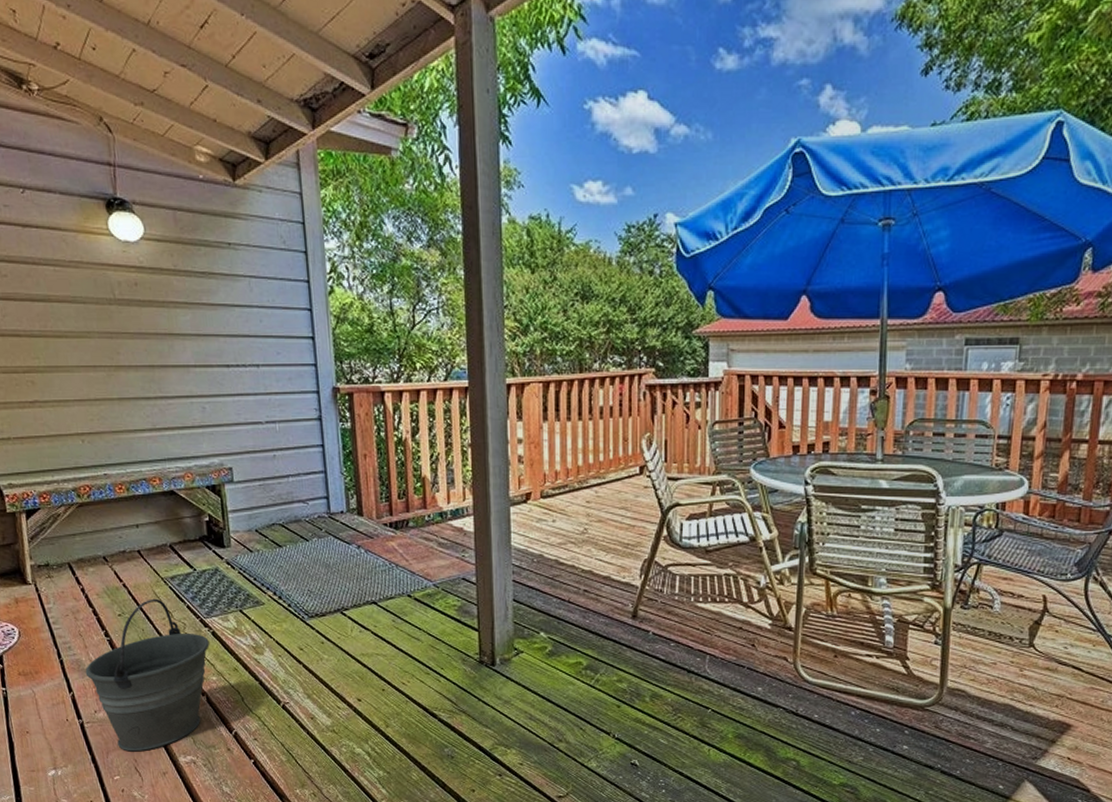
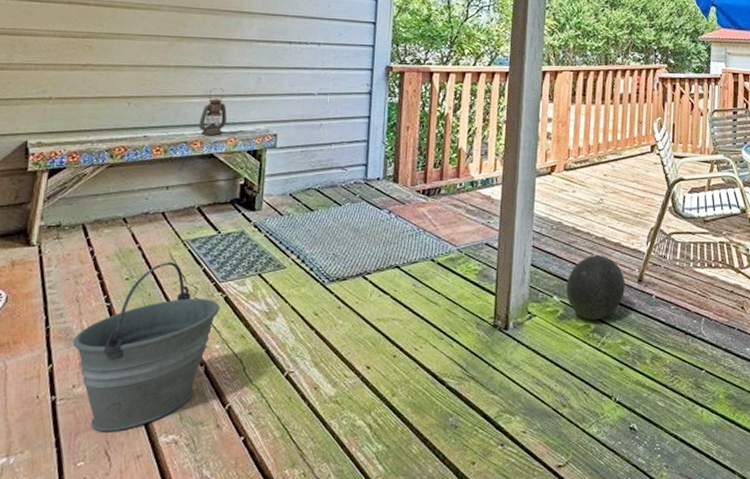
lantern: none [153,419,180,472] -> present [198,87,227,136]
ball: none [553,590,618,656] -> present [566,255,625,319]

